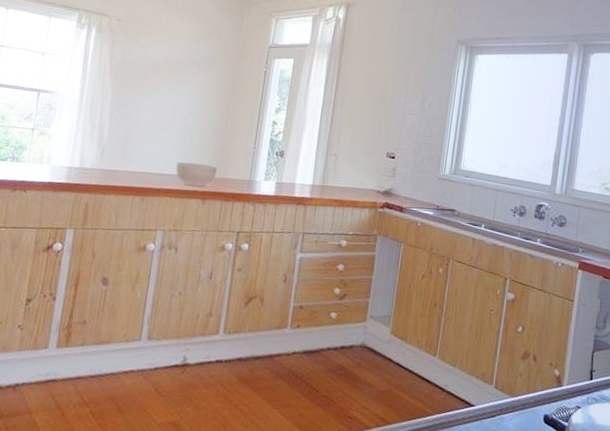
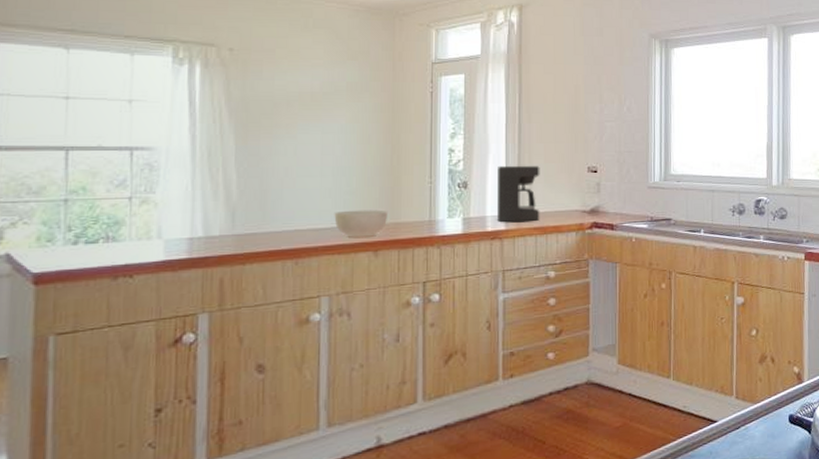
coffee maker: none [304,141,346,195] -> present [498,165,540,223]

